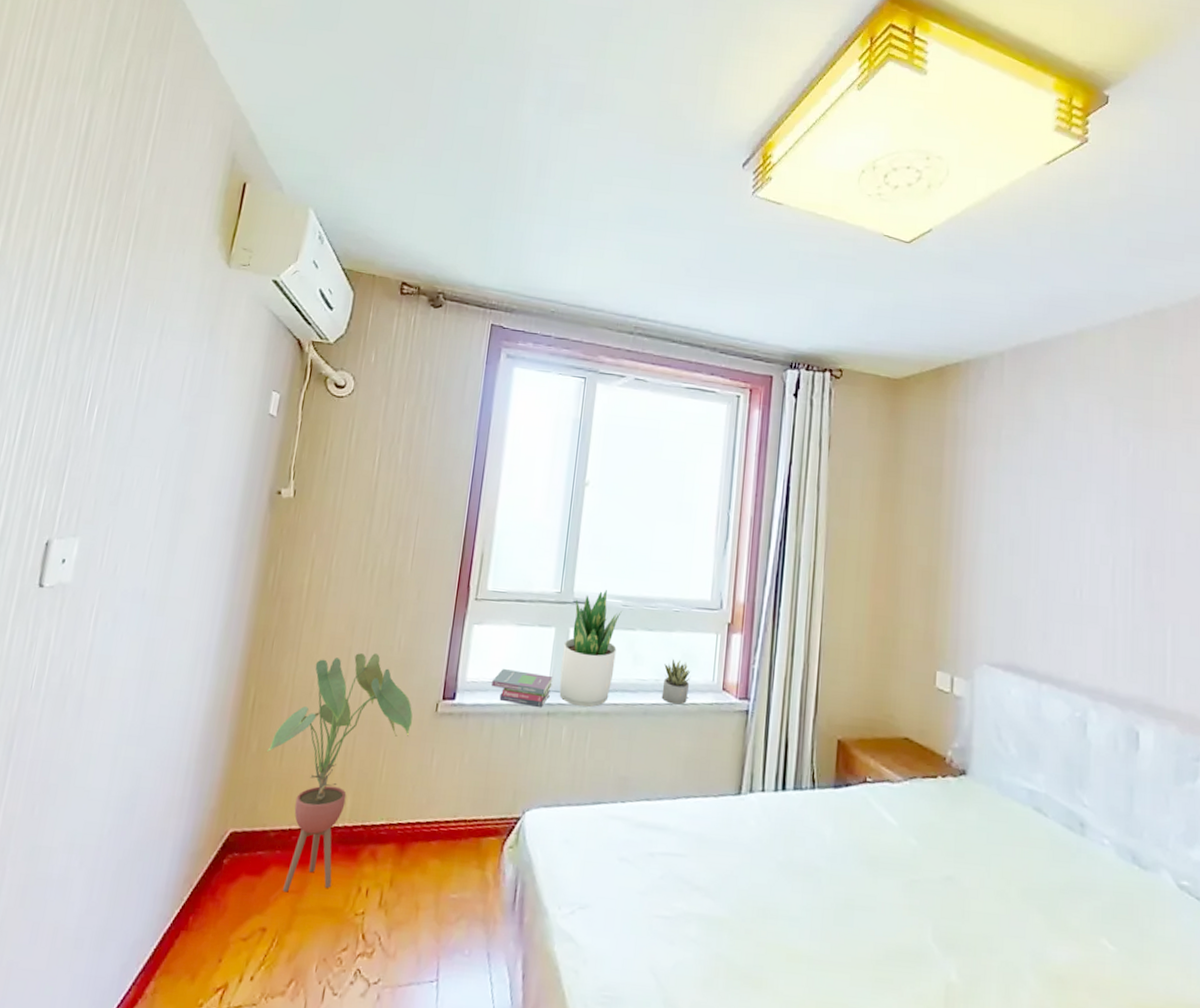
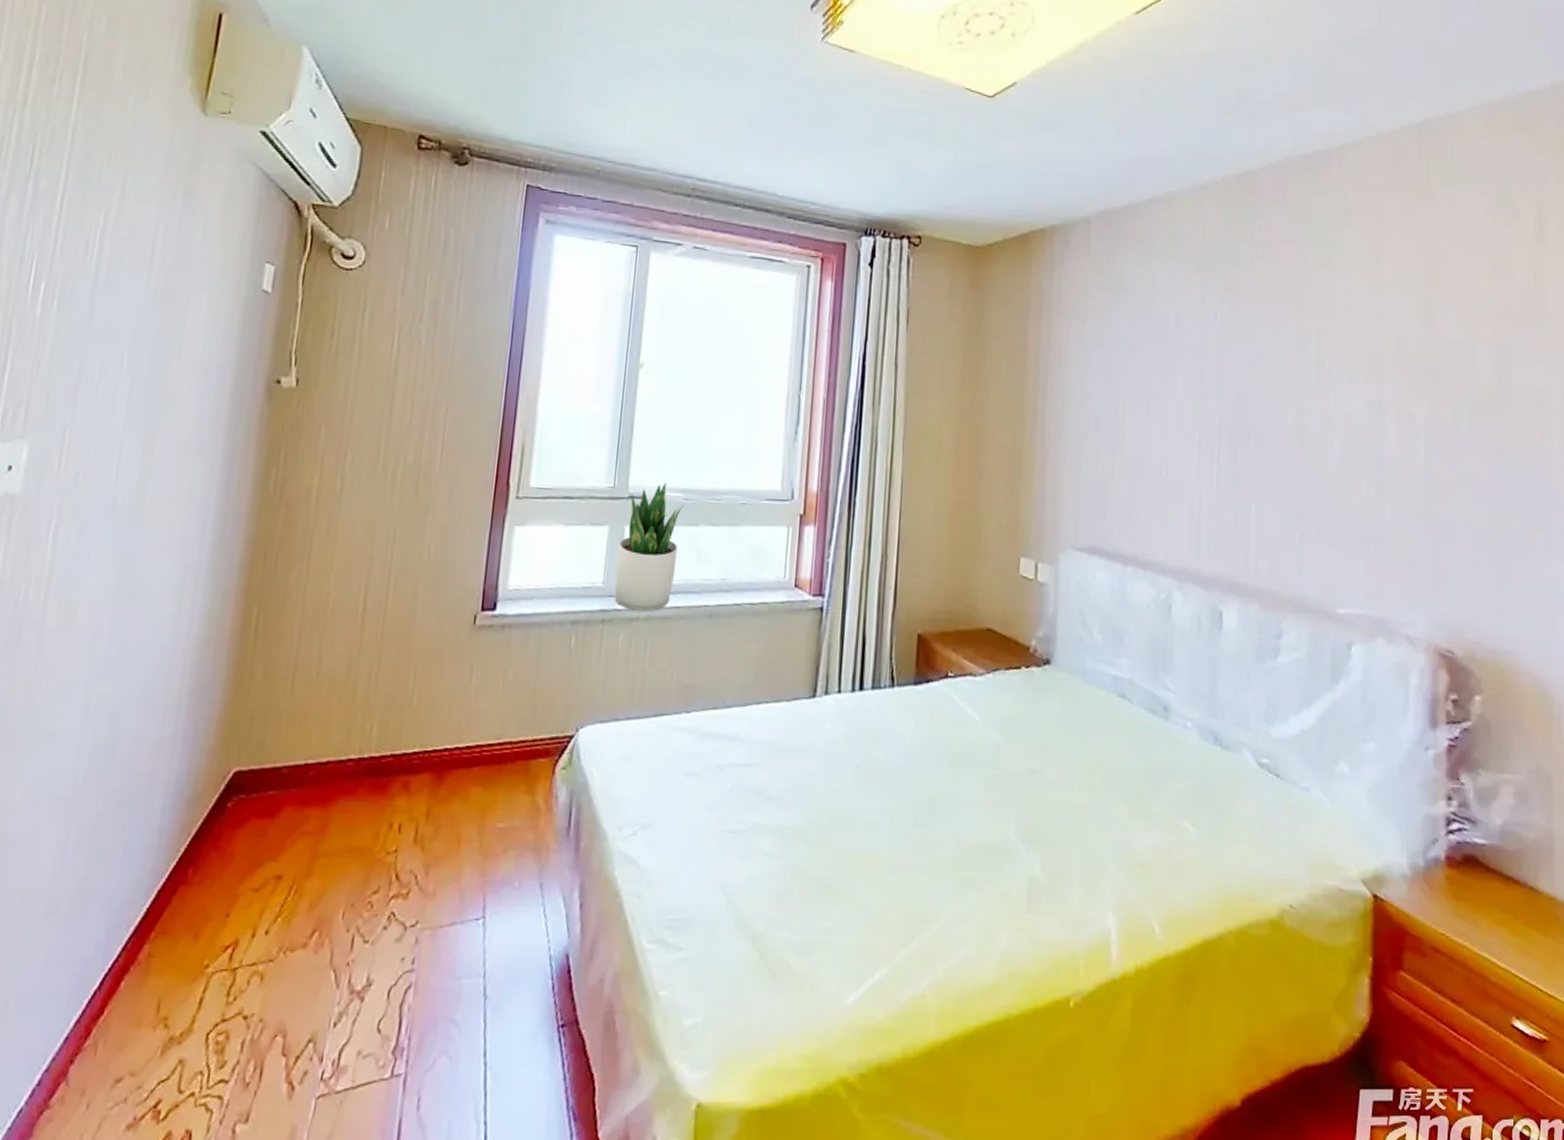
house plant: present [266,653,413,892] -> none [273,562,447,834]
books: present [492,668,553,708] -> none [537,573,607,616]
succulent plant: present [661,659,691,705] -> none [728,556,760,605]

